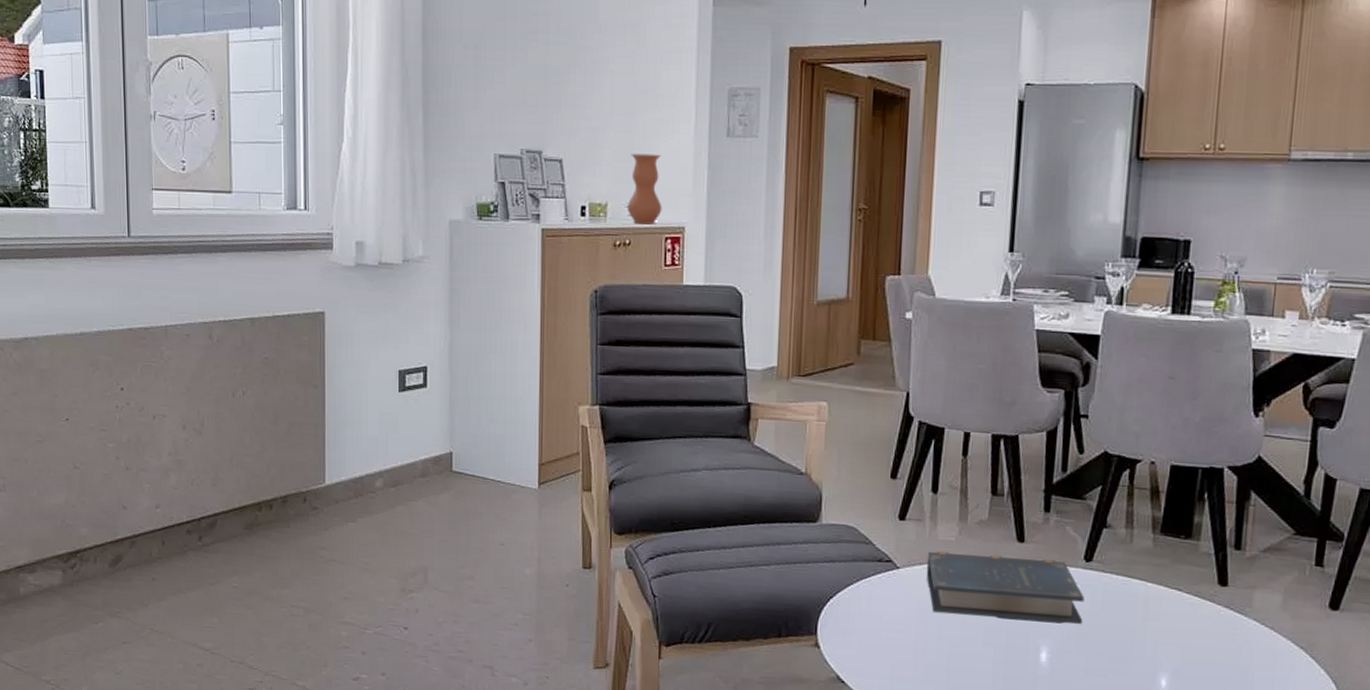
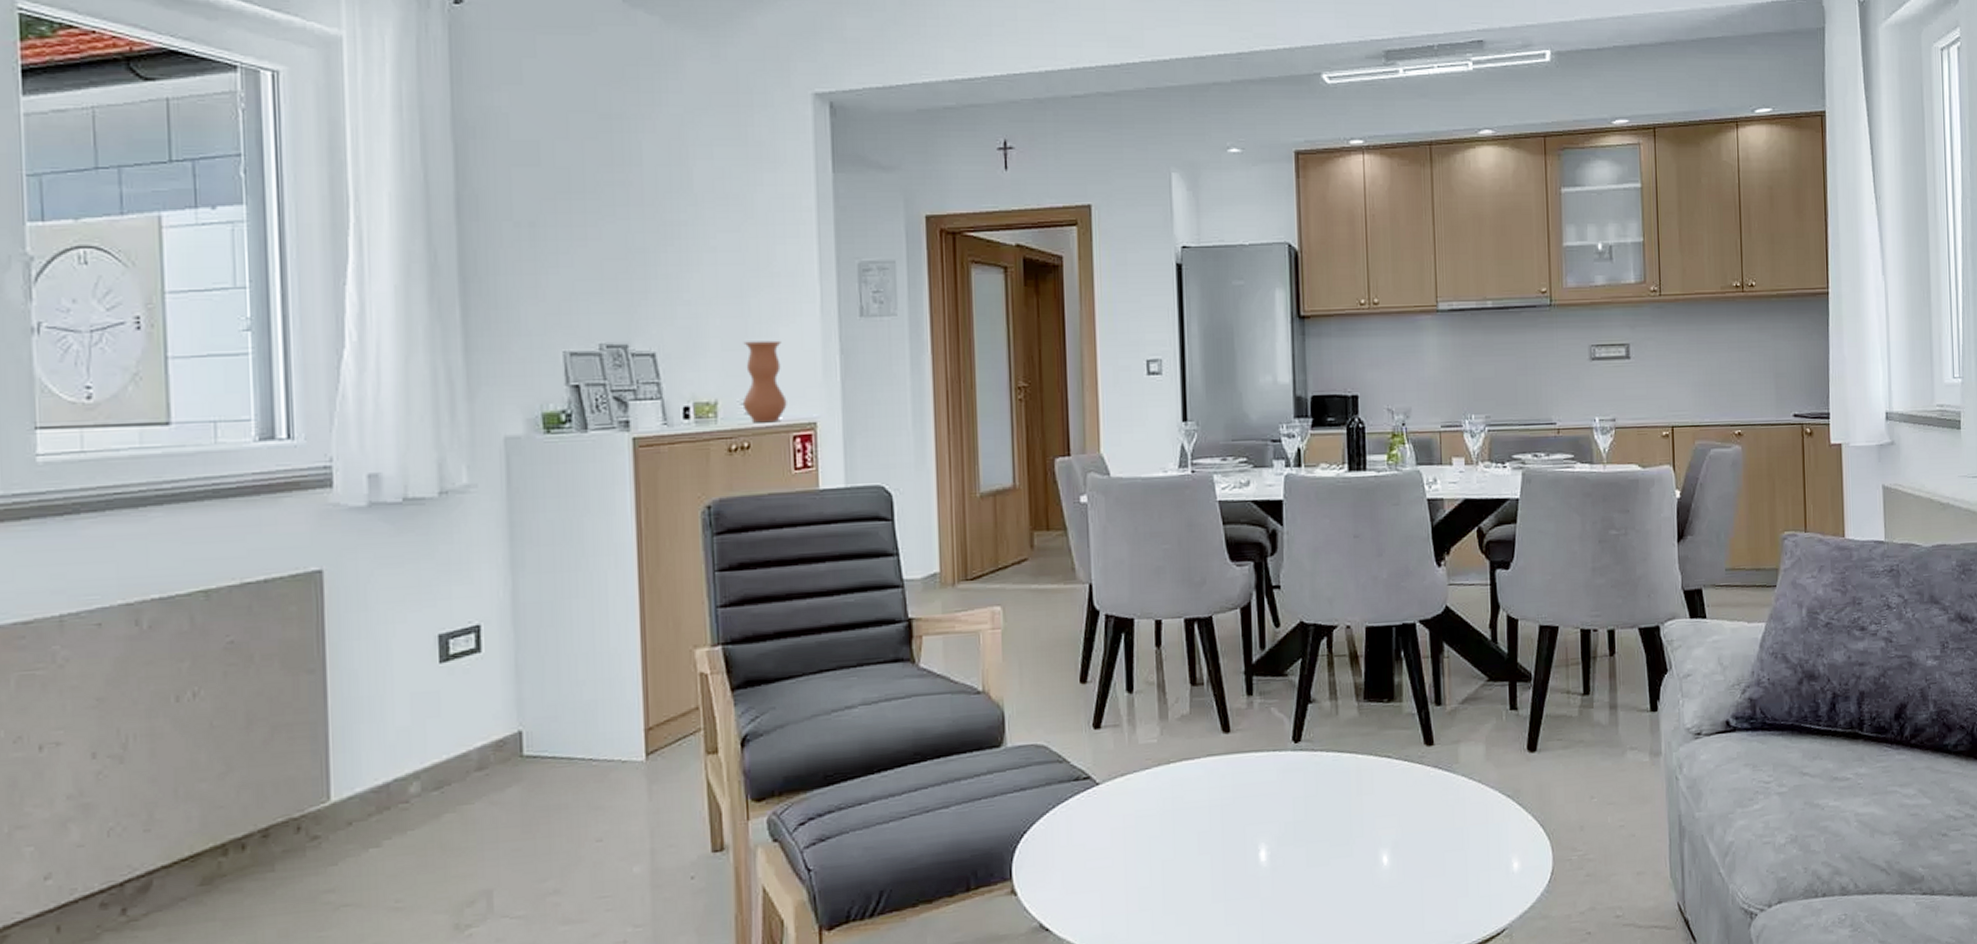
book: present [926,551,1085,625] -> none [1128,746,1299,828]

